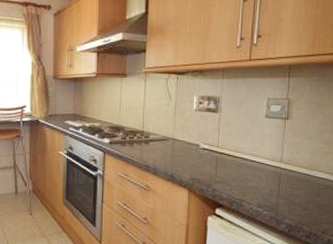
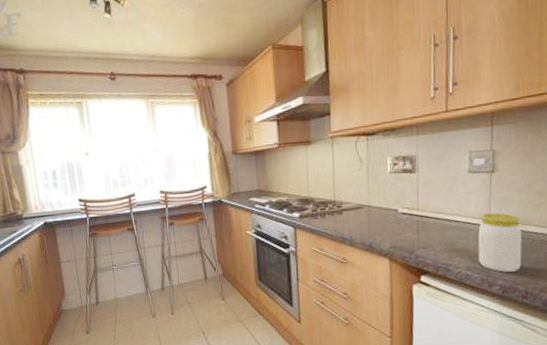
jar: none [269,156,309,212] -> present [478,213,522,272]

